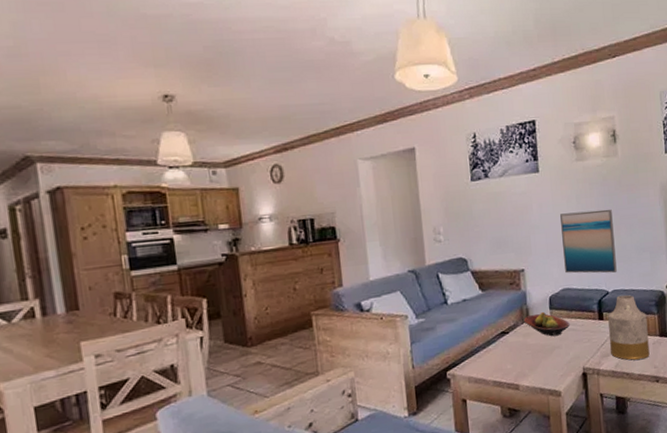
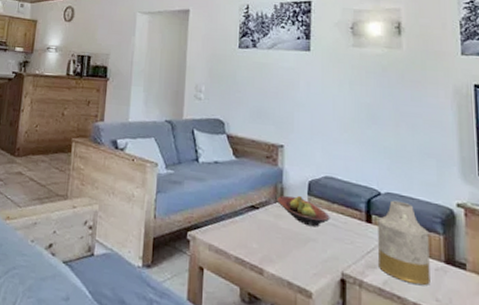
wall art: present [560,209,617,274] -> none [330,97,393,173]

